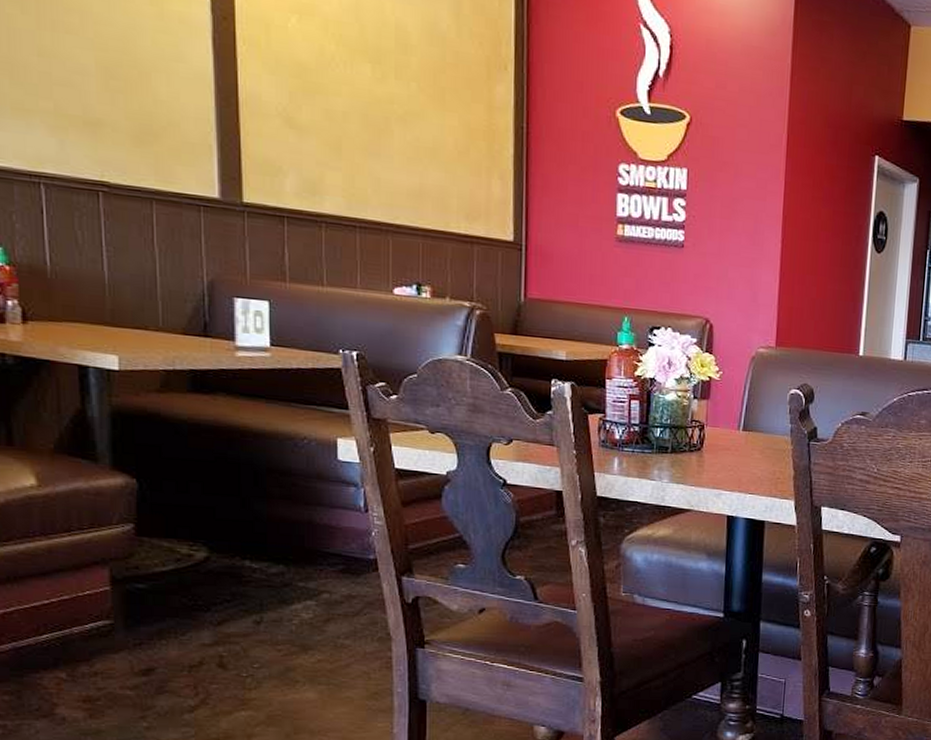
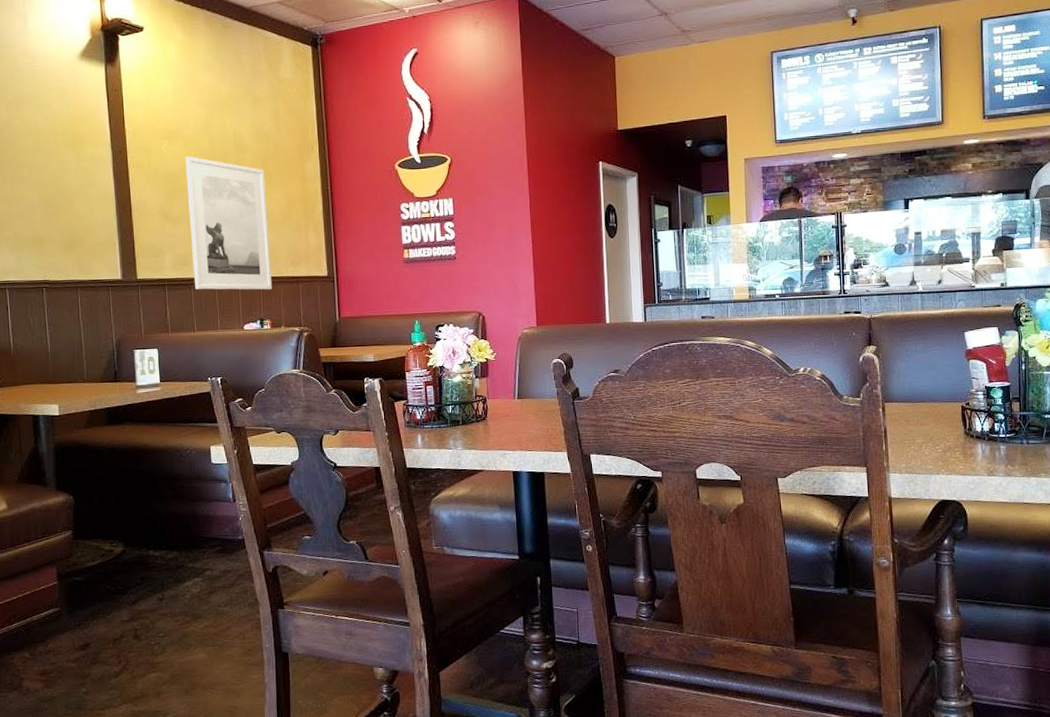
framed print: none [322,44,437,248] -> present [185,156,273,290]

